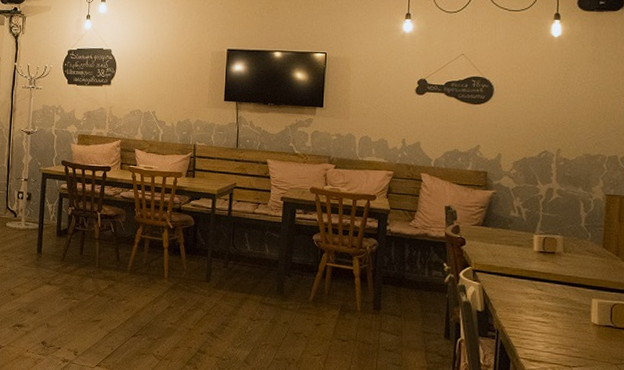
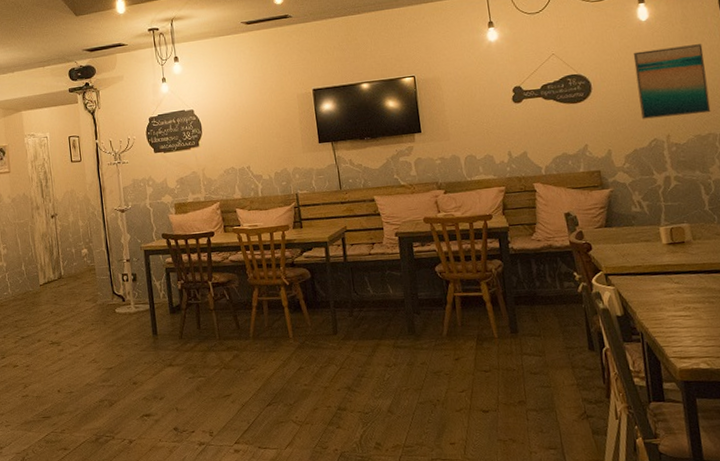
wall art: none [536,65,608,135] -> present [633,44,711,119]

